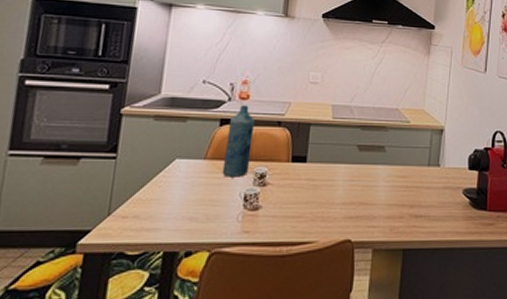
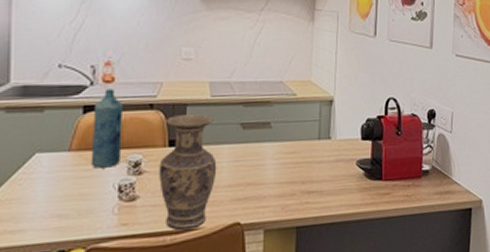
vase: none [280,134,334,243] -> present [159,114,217,231]

